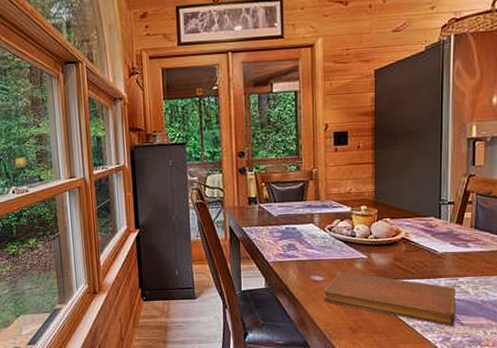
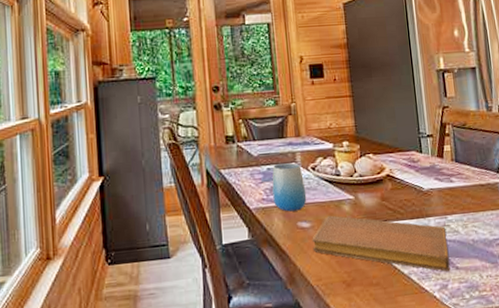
cup: none [289,223,321,266] -> present [272,163,307,212]

